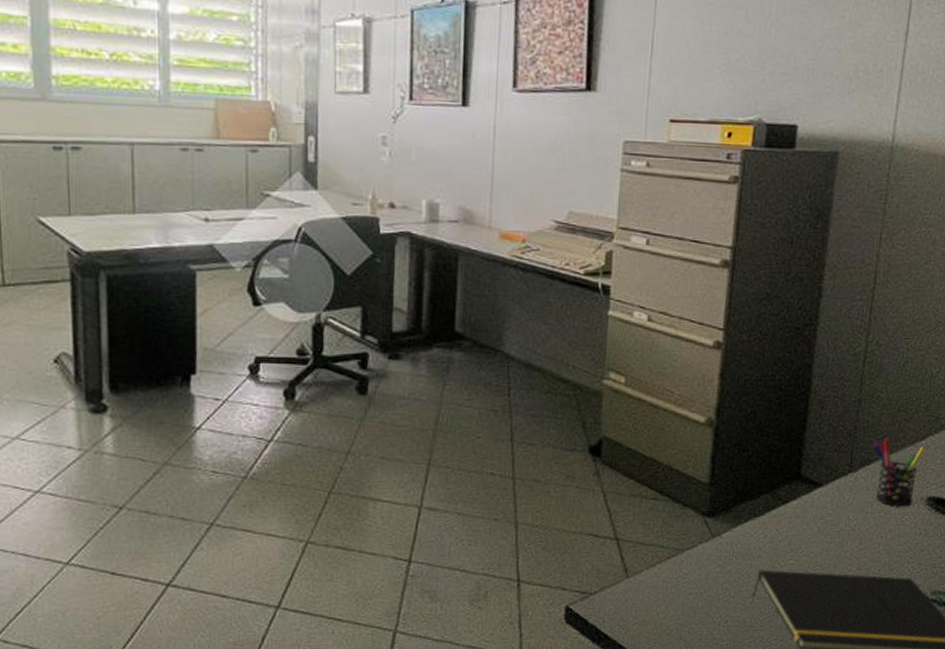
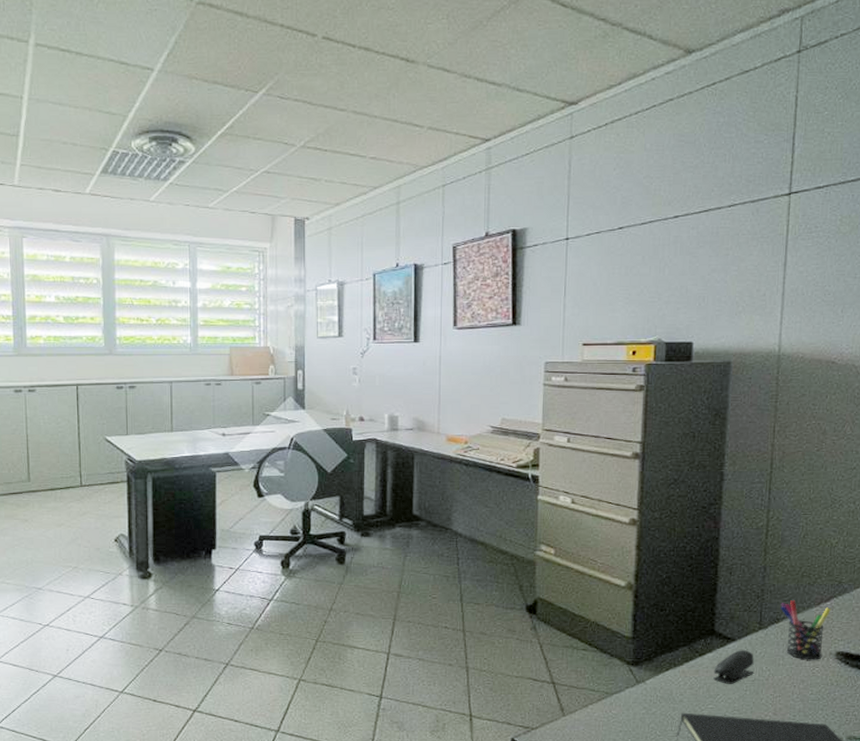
stapler: none [796,496,842,536] -> present [713,650,754,684]

